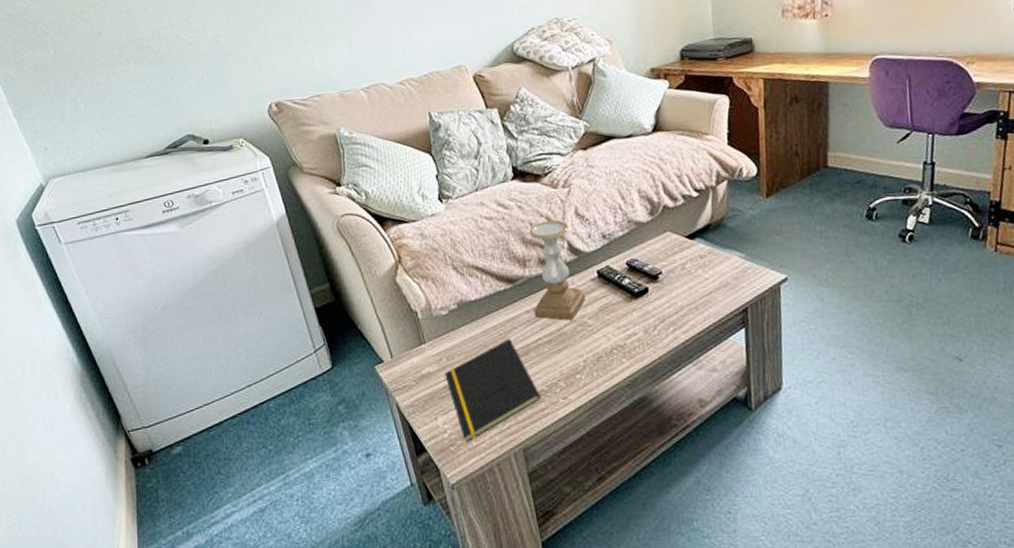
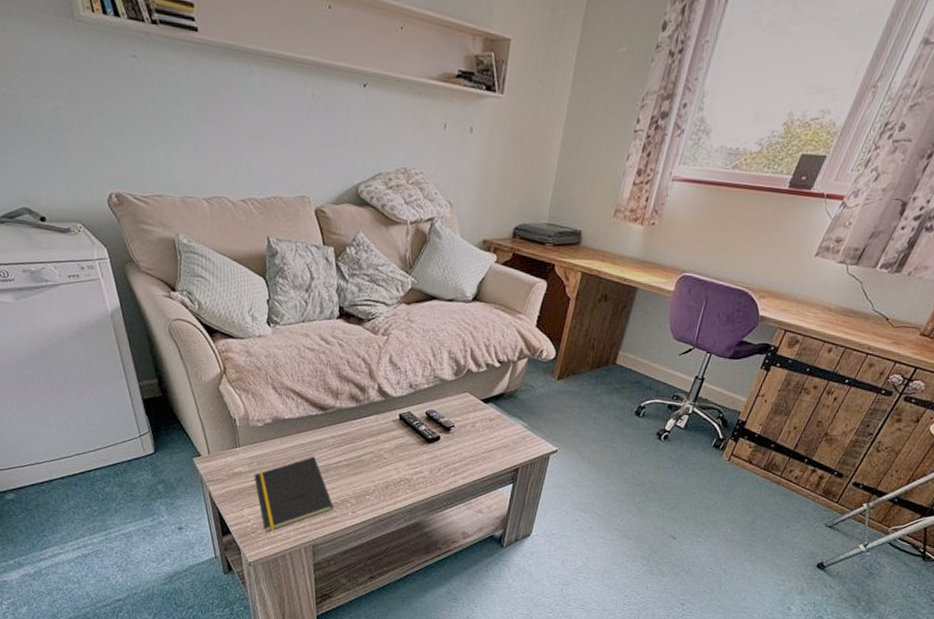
candle holder: present [530,219,586,320] -> none [339,361,386,451]

